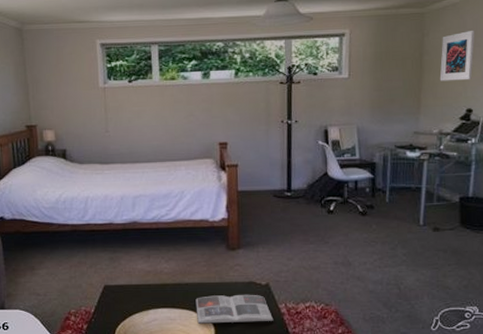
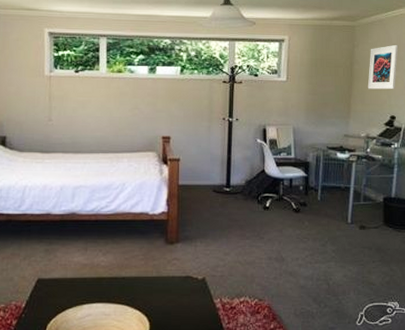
magazine: present [195,294,274,324] -> none [131,289,209,319]

